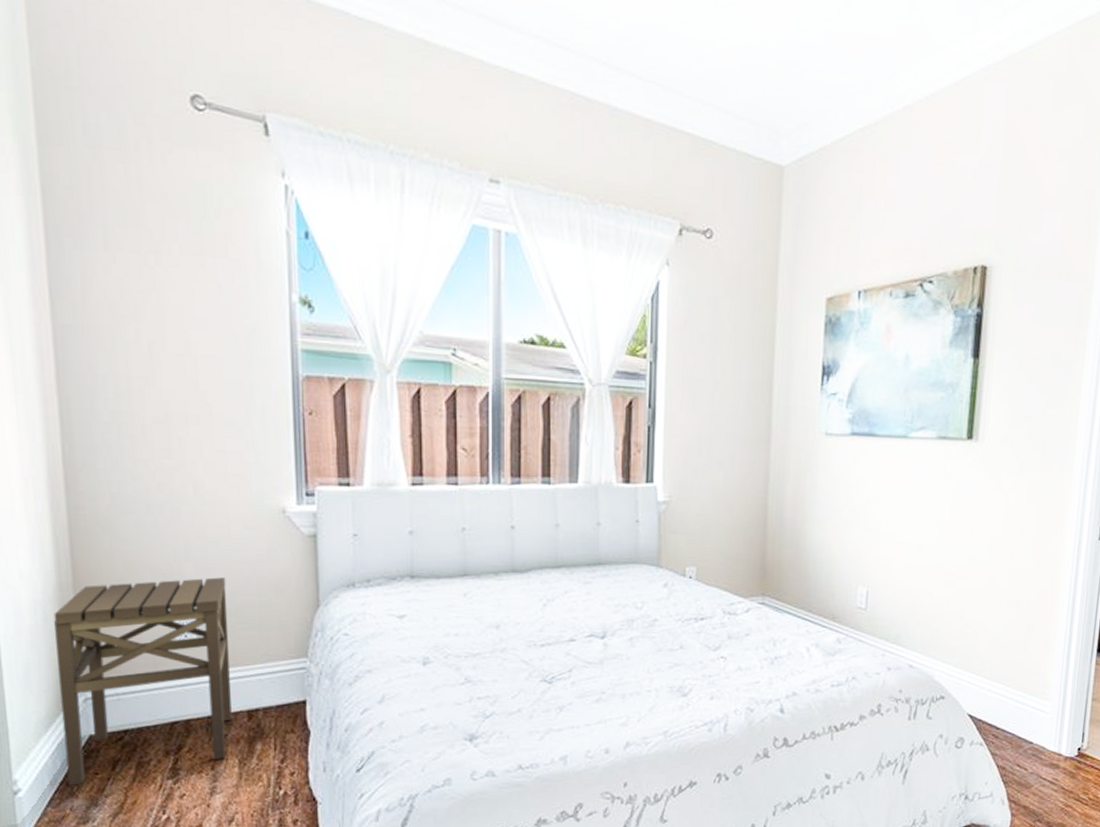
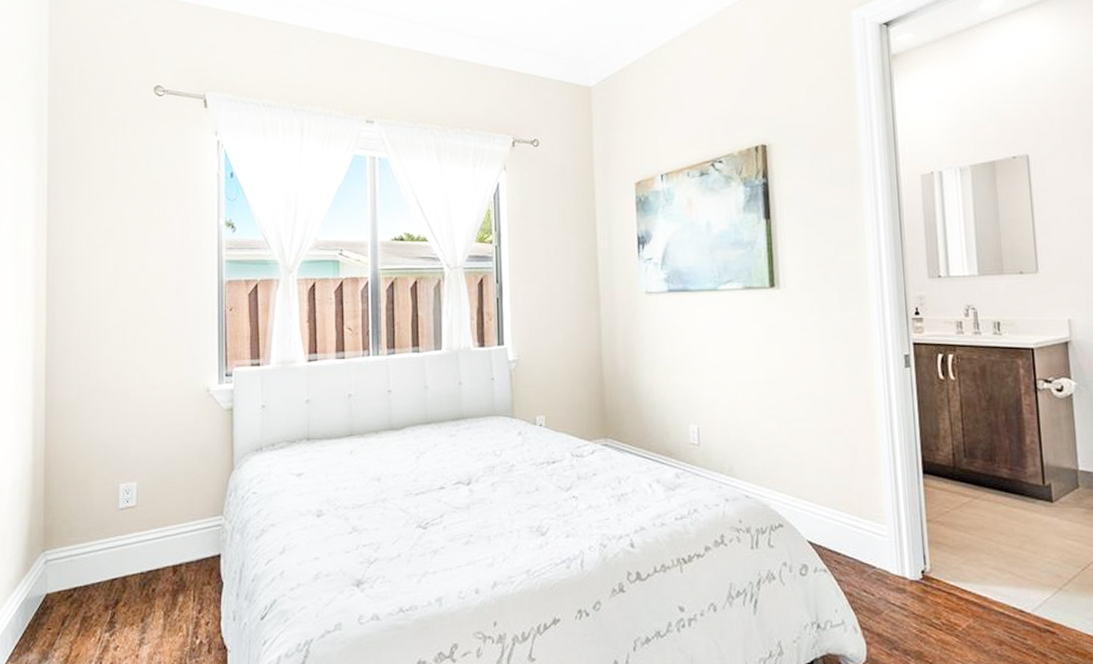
side table: present [54,577,232,786] -> none [26,449,161,641]

